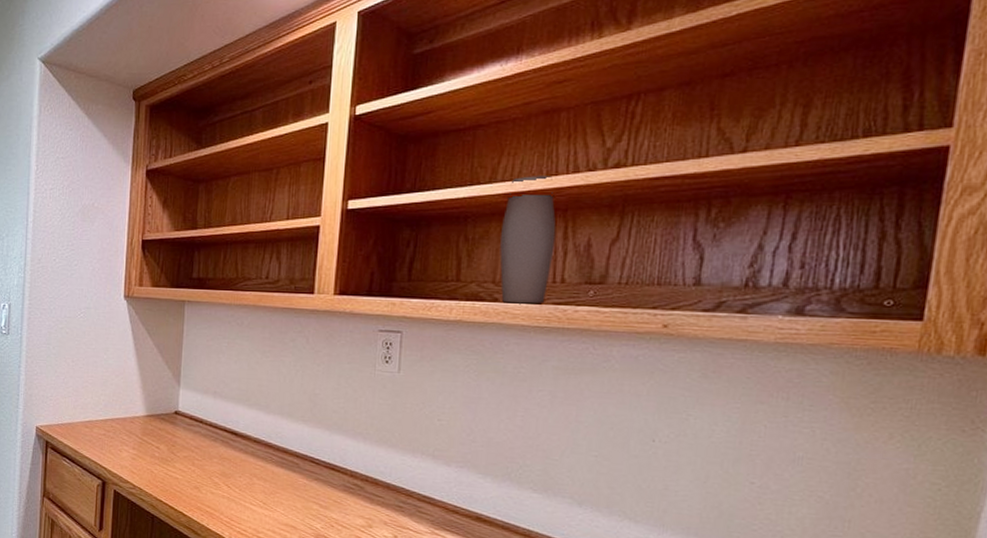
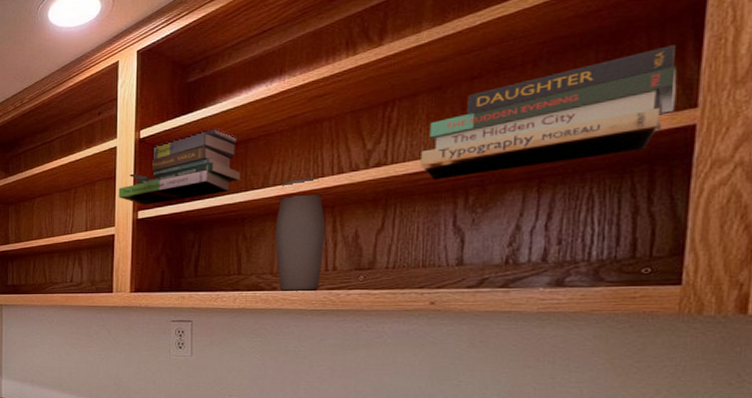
books: none [326,109,466,195] -> present [118,127,241,206]
books: none [663,56,935,187] -> present [421,45,677,180]

